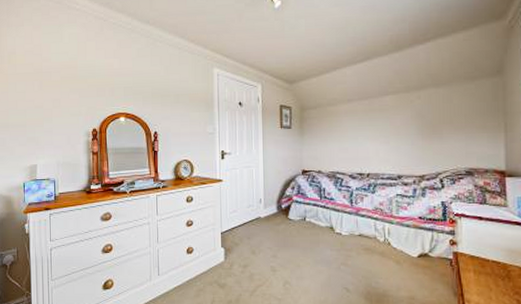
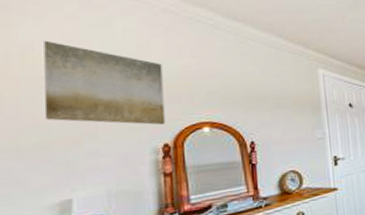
wall art: none [21,45,95,114] -> present [44,40,166,125]

